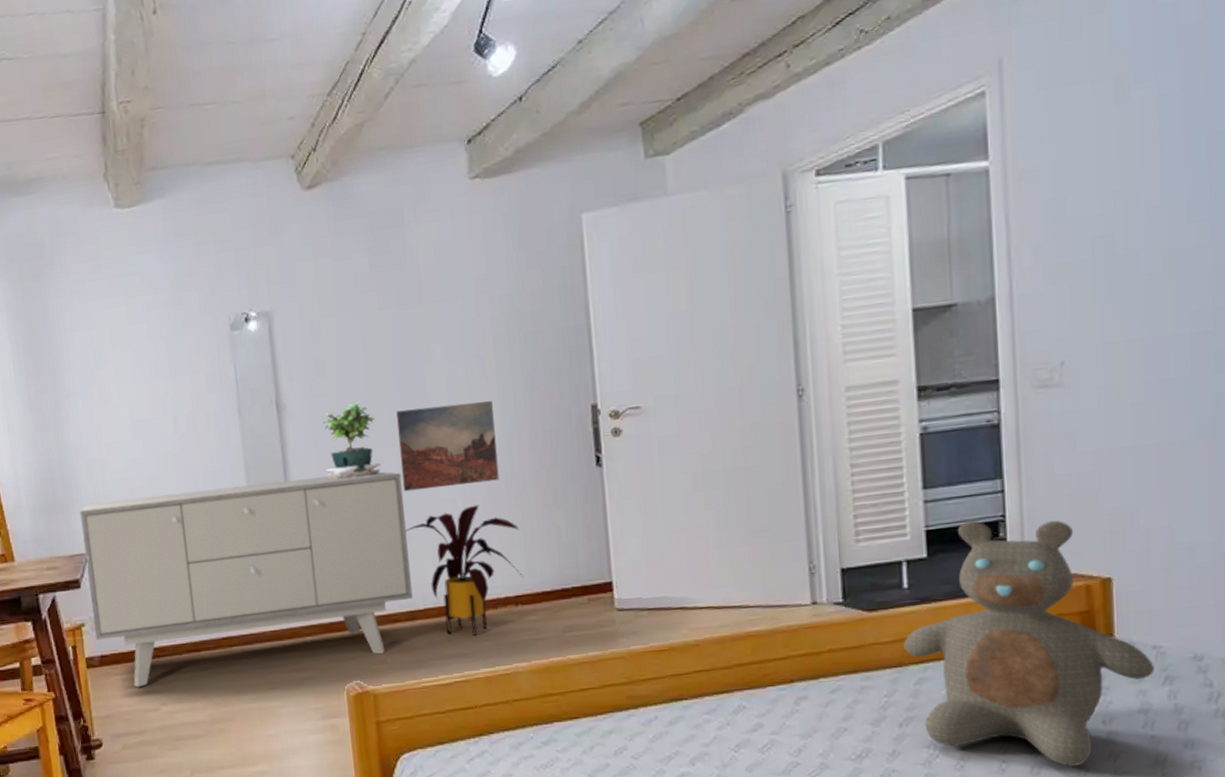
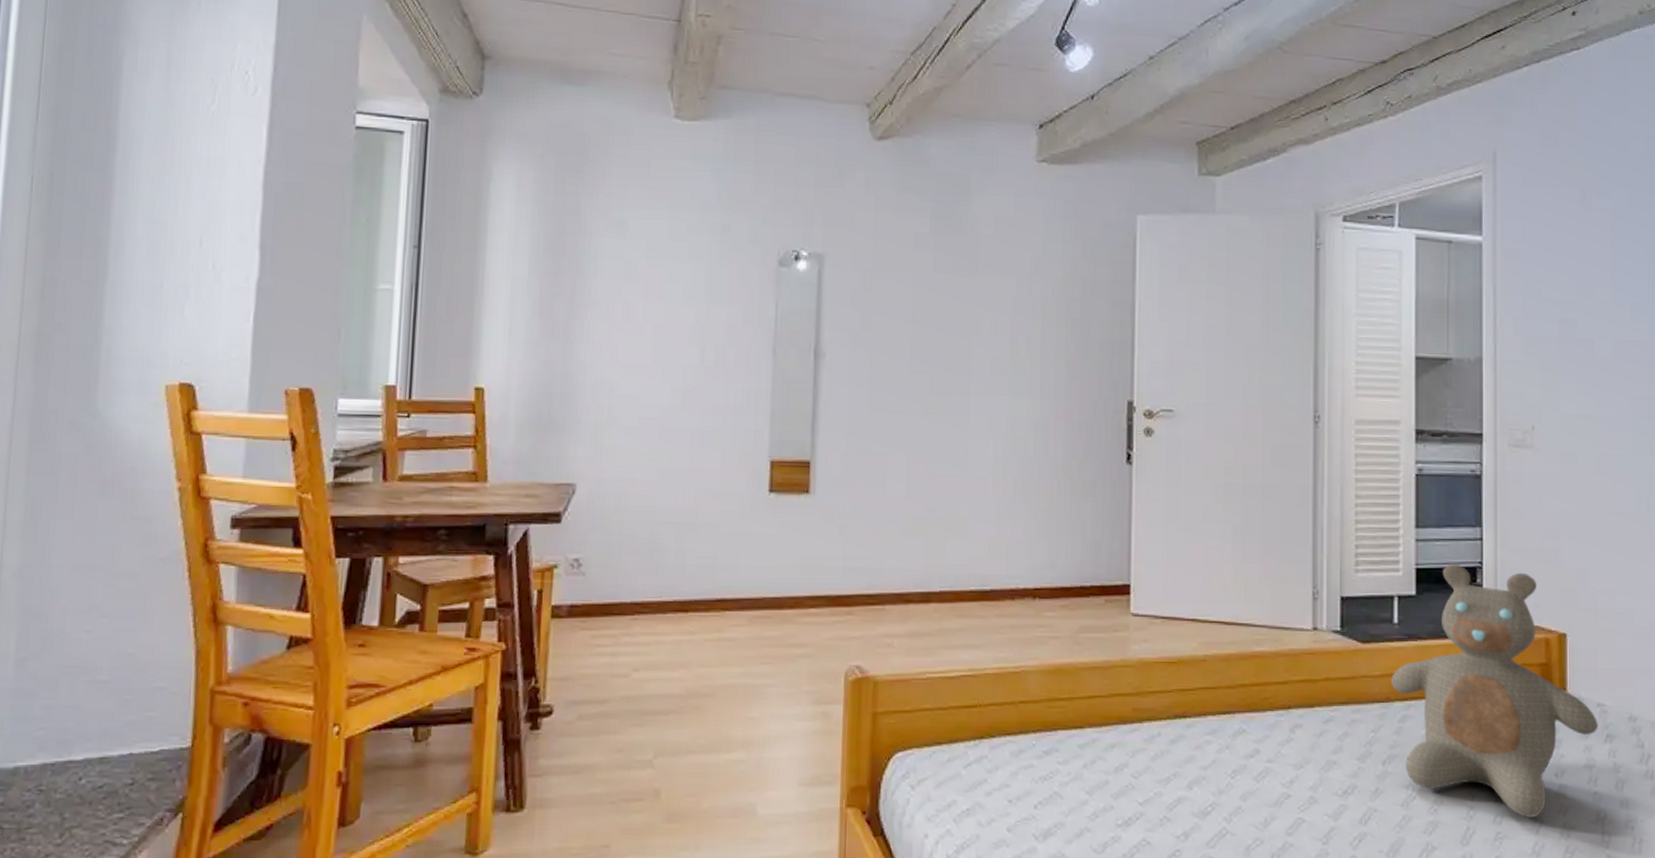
sideboard: present [80,472,413,688] -> none [568,428,934,647]
potted plant: present [322,401,381,480] -> none [855,361,915,442]
wall art: present [396,401,499,492] -> none [934,378,1034,464]
house plant: present [405,504,523,636] -> none [930,486,1046,626]

